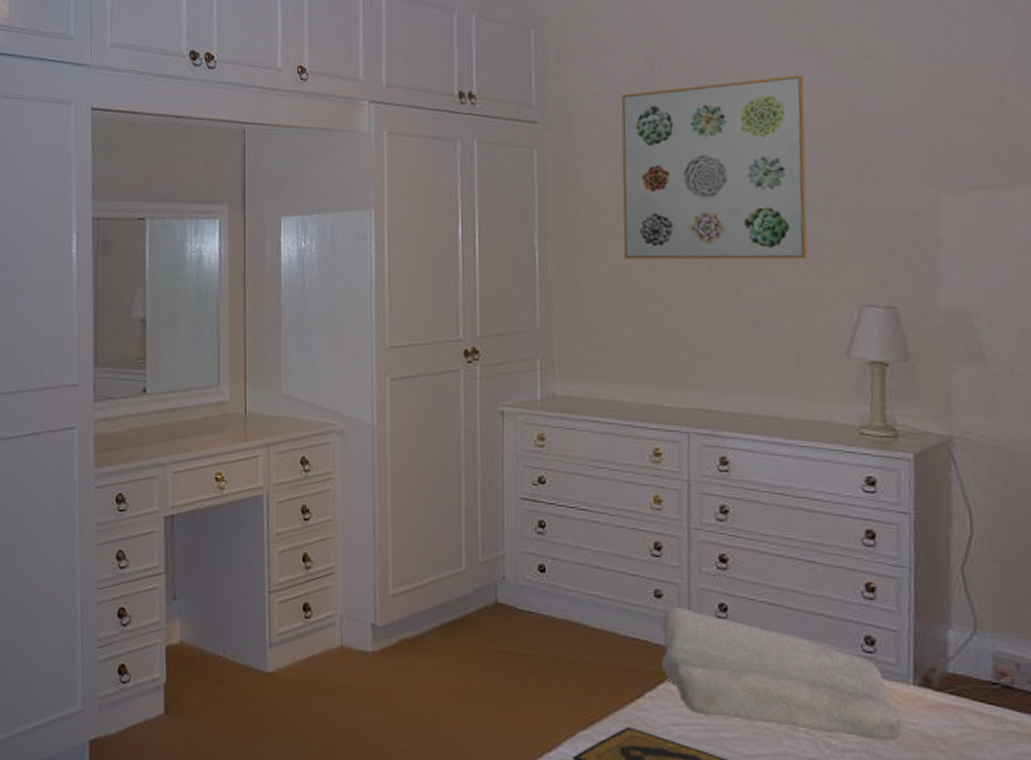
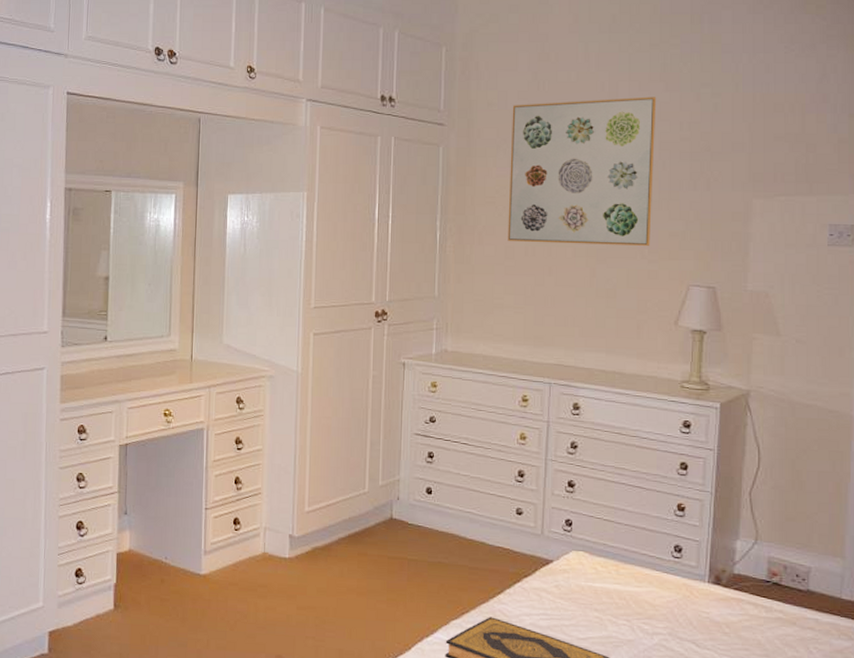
soap bar: present [661,606,902,741] -> none [518,521,697,626]

